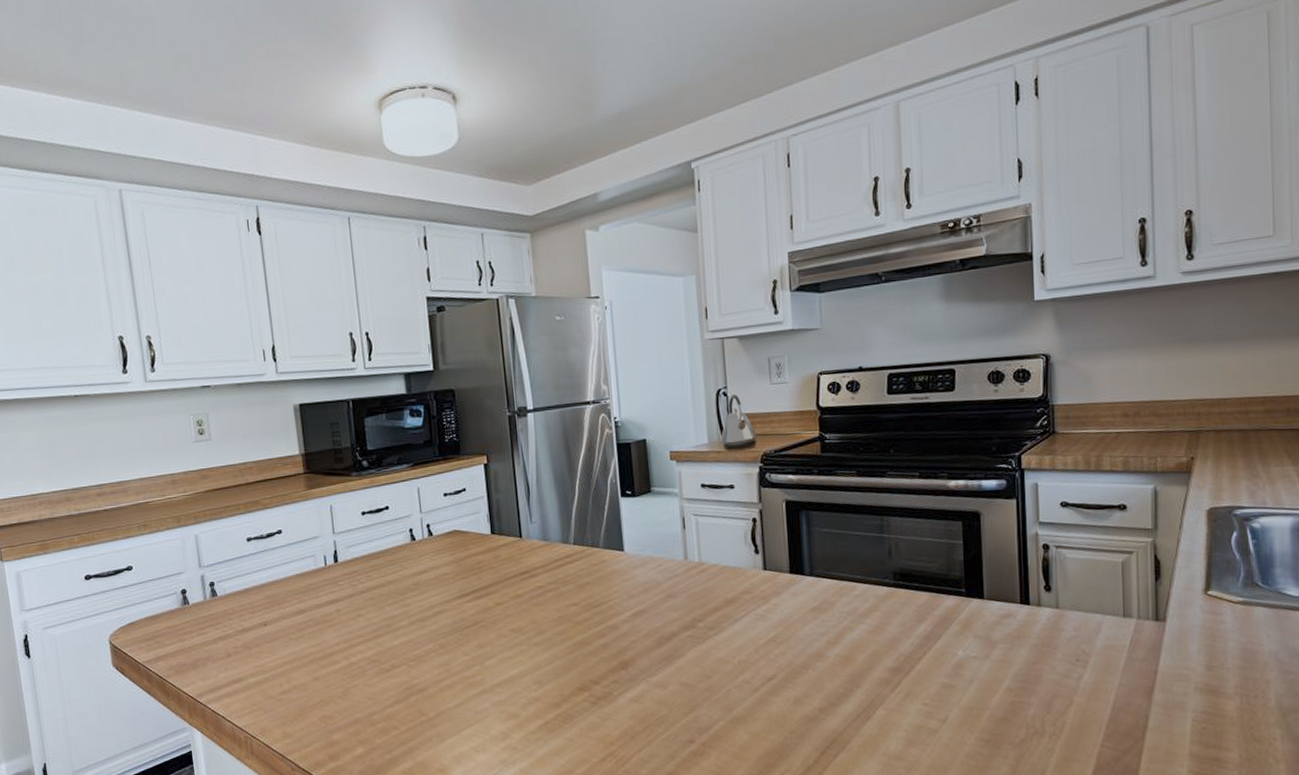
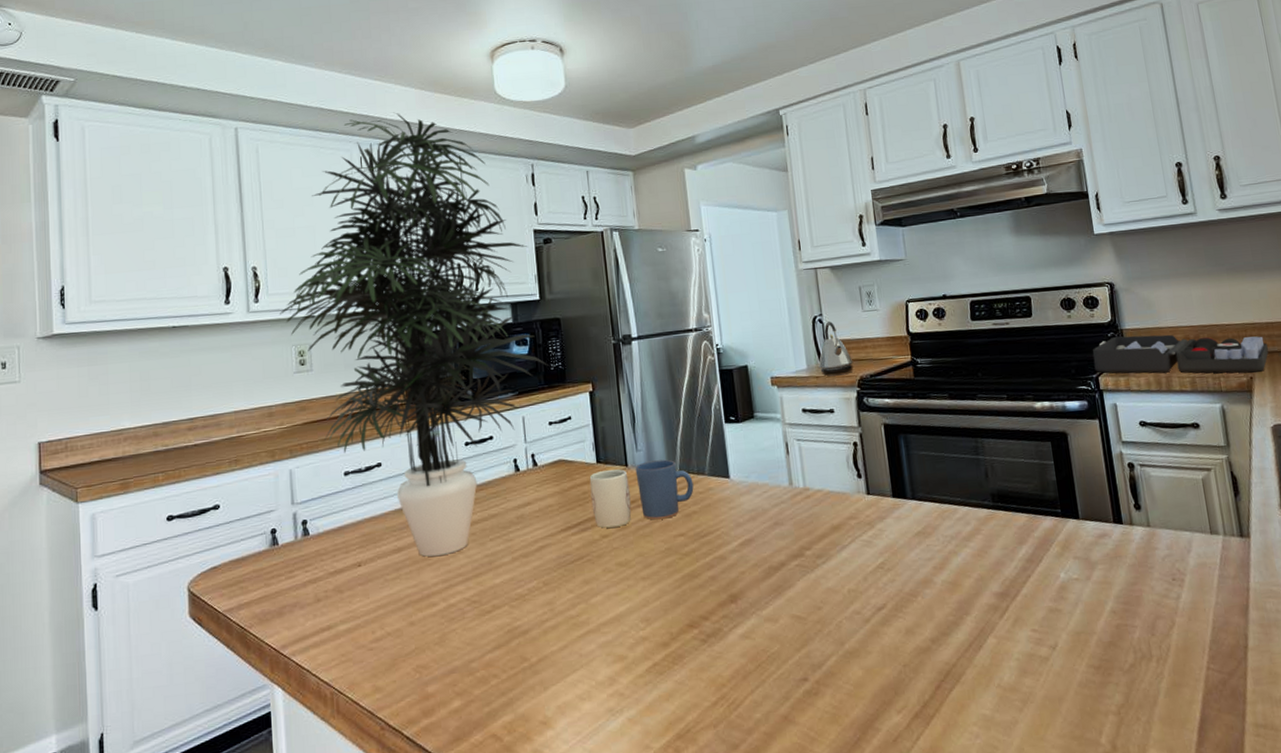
plant: none [176,170,443,619] -> present [280,112,549,557]
mug: none [484,540,526,596] -> present [589,469,632,528]
mug: none [529,532,588,590] -> present [635,459,694,520]
tool set: none [1017,411,1216,453] -> present [1092,334,1269,374]

